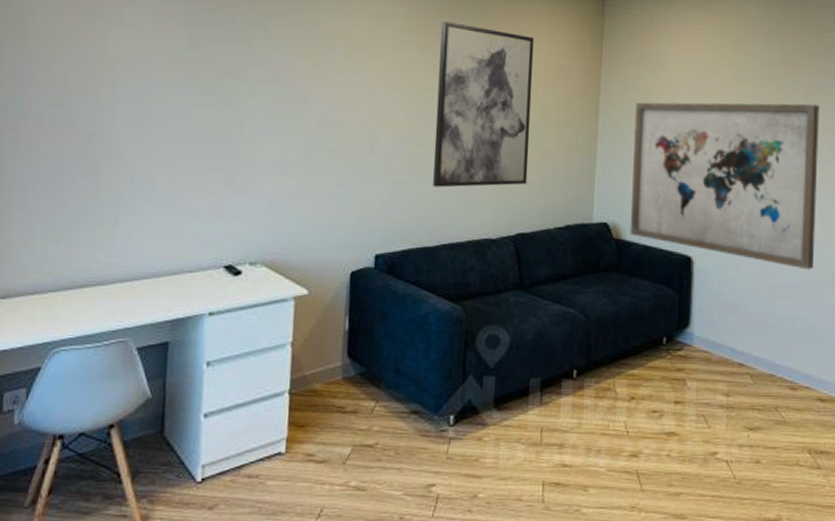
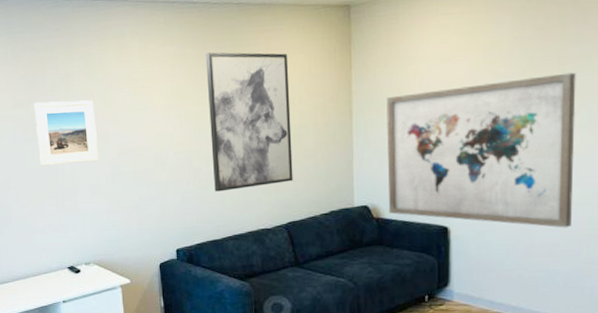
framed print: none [210,46,296,130] -> present [33,100,100,166]

